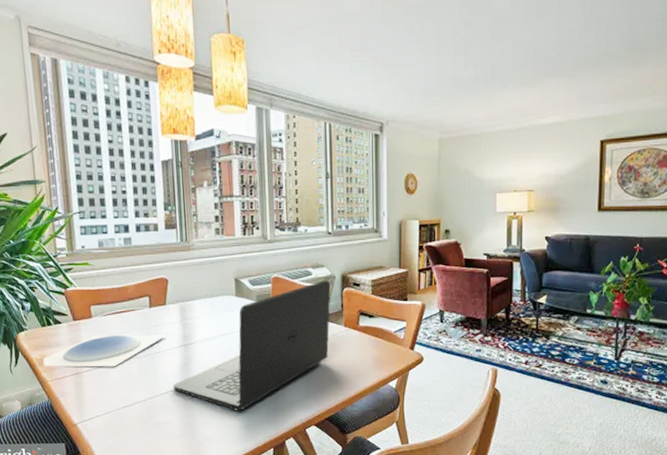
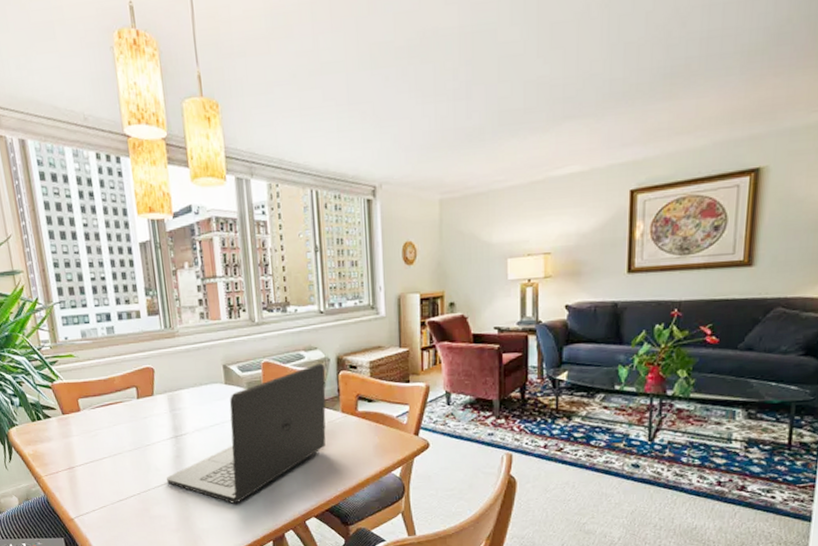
bowl: present [42,334,166,367] -> none [35,427,156,462]

